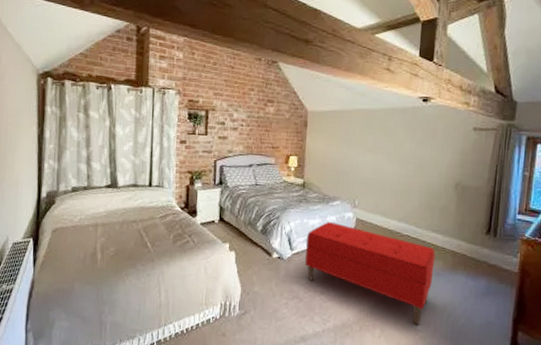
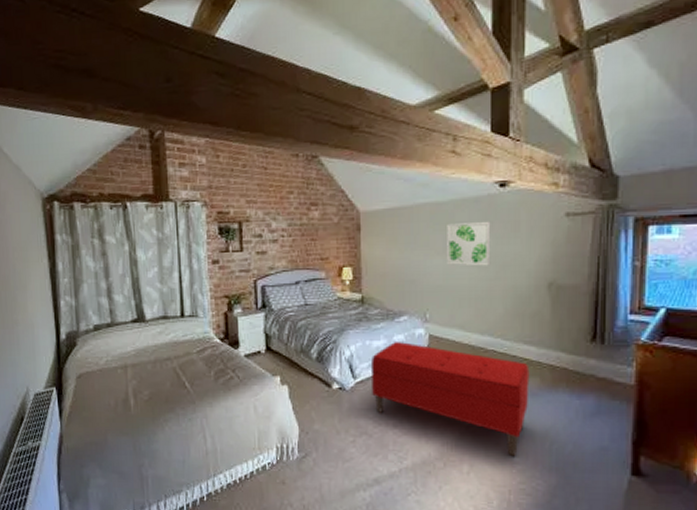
wall art: none [376,127,414,166] -> present [447,221,491,266]

